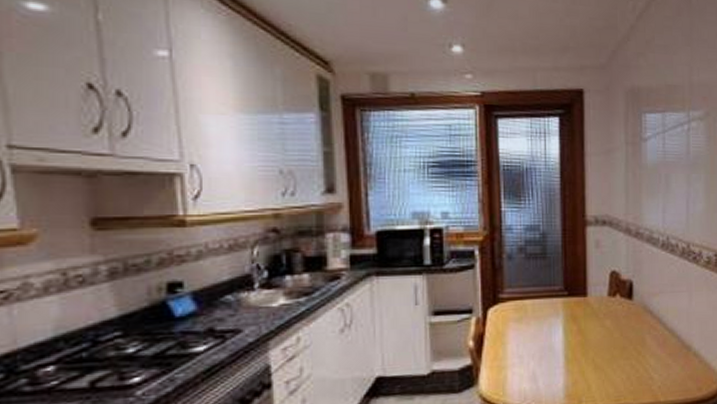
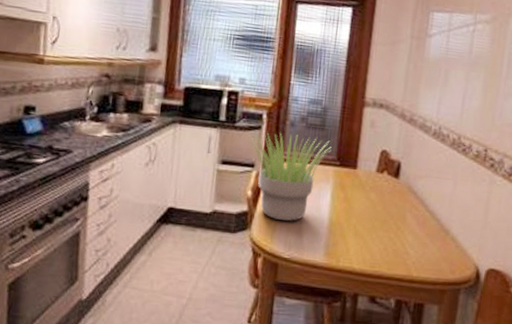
potted plant: none [460,267,557,369] -> present [247,131,332,222]

